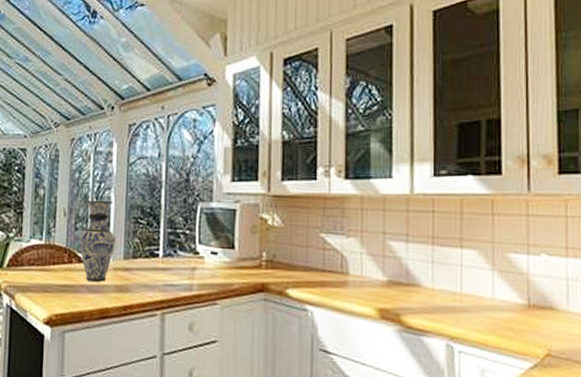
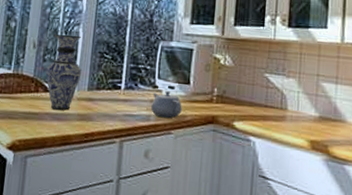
teapot: none [192,257,227,287] -> present [150,91,182,118]

